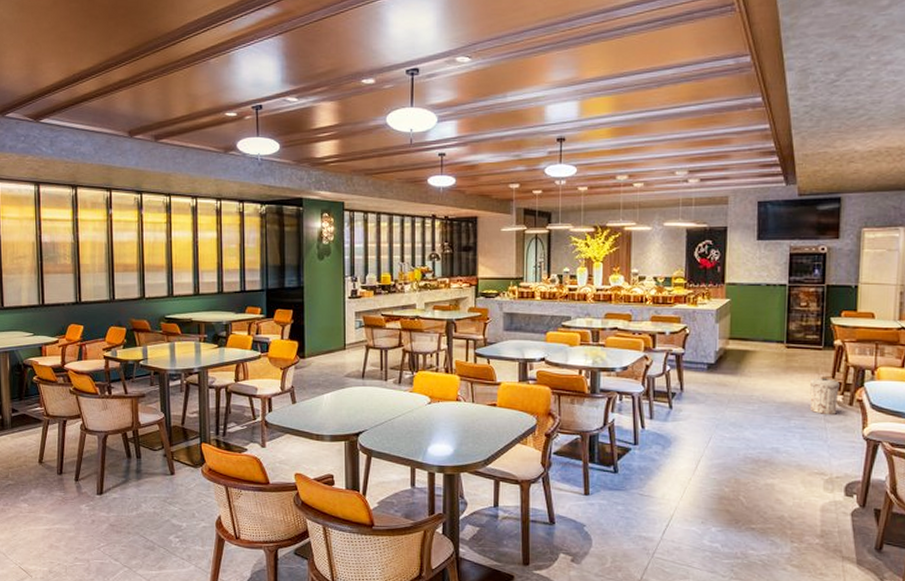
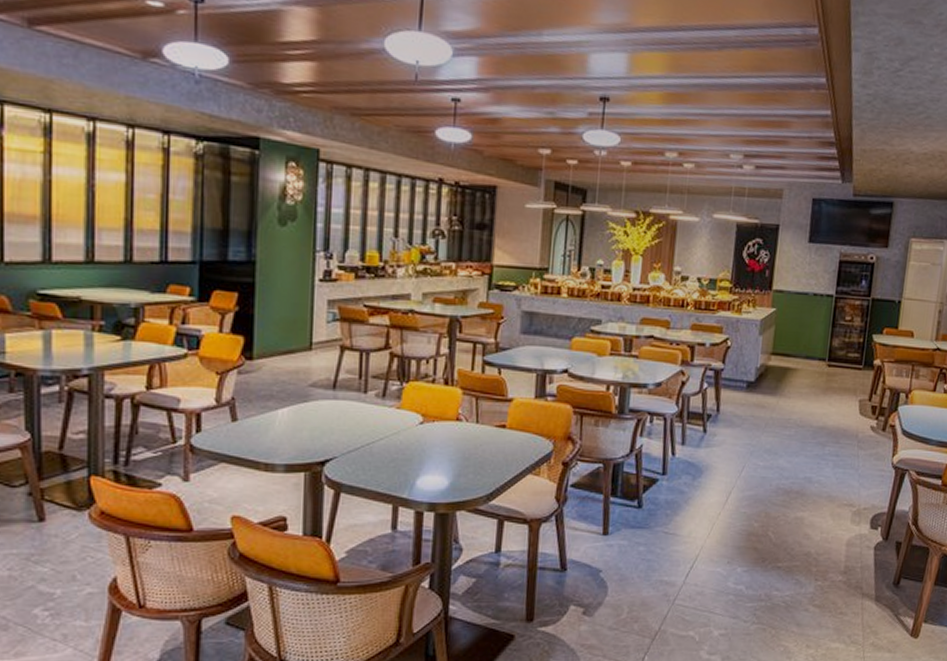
trash can: present [809,377,840,416] -> none [844,400,876,442]

